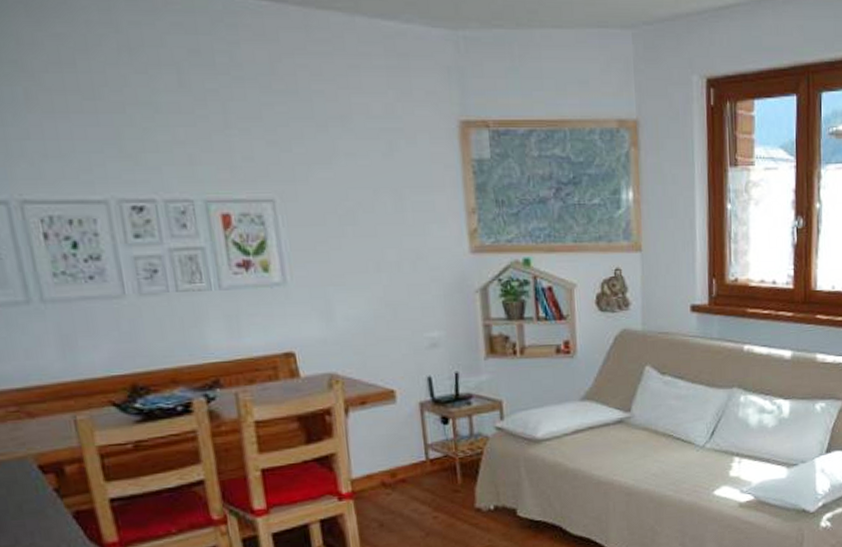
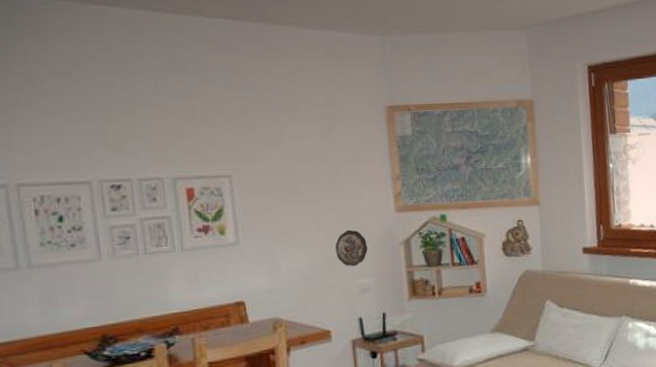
decorative plate: none [399,272,438,317] -> present [335,229,368,267]

